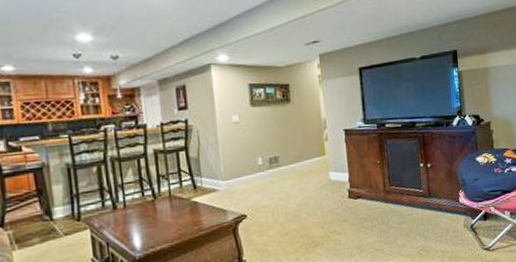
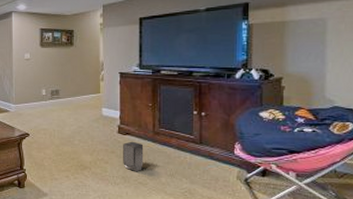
speaker: none [355,205,378,238] -> present [123,141,144,171]

